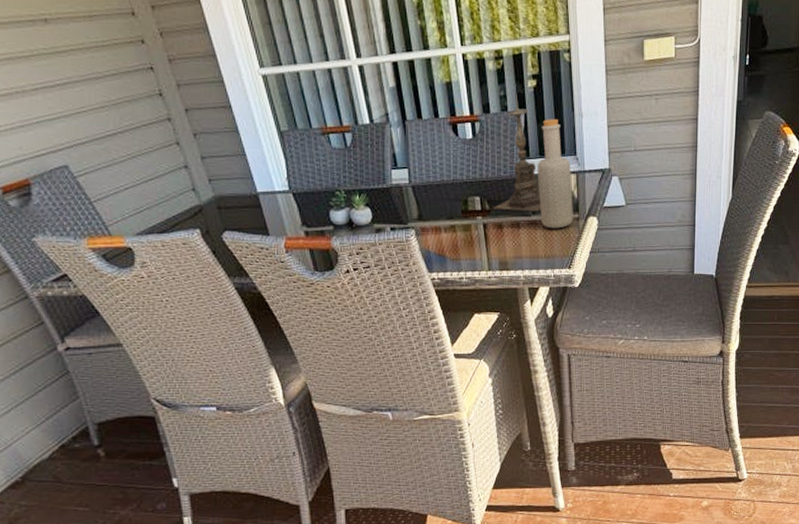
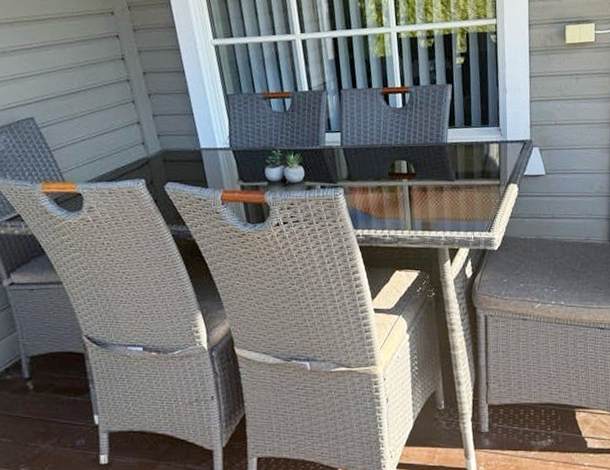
candle holder: present [493,94,541,212] -> none [418,69,465,177]
bottle: present [537,119,573,229] -> none [461,93,495,194]

